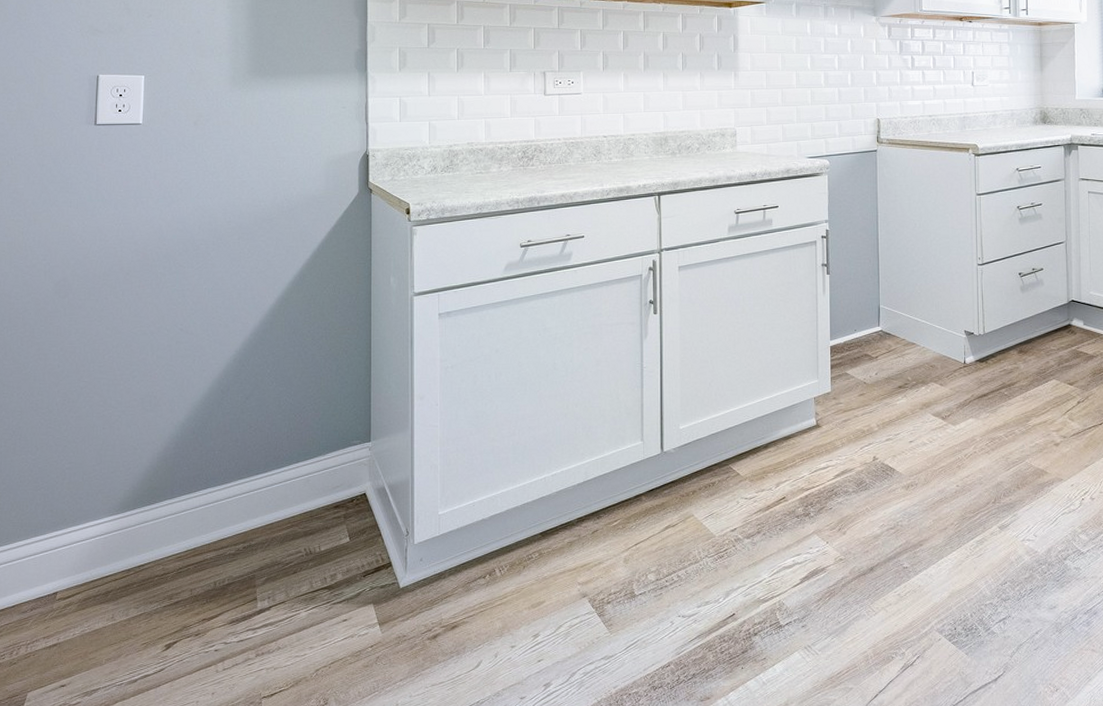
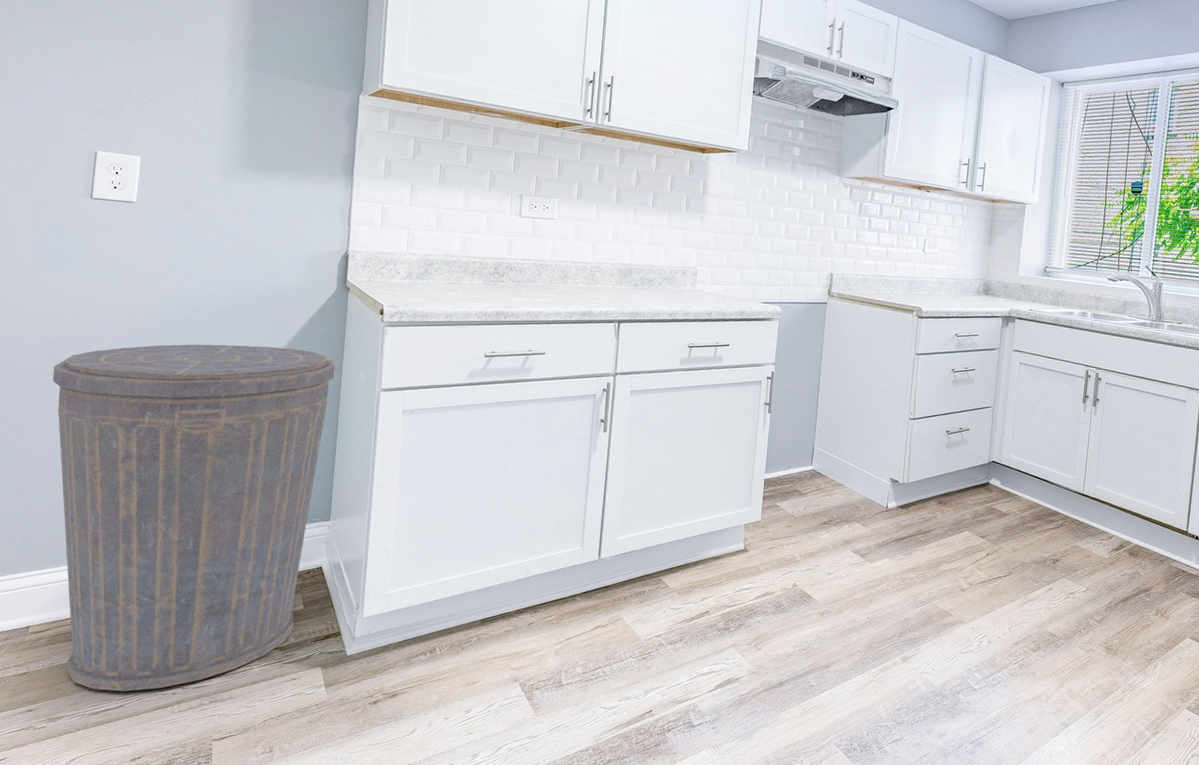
trash can: none [66,260,364,655] -> present [52,344,335,691]

